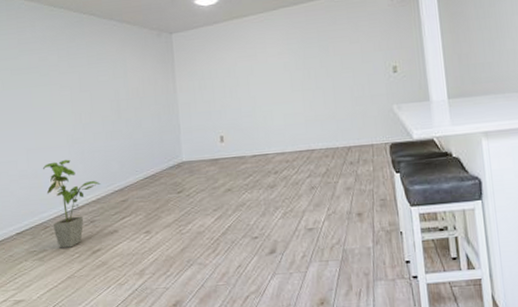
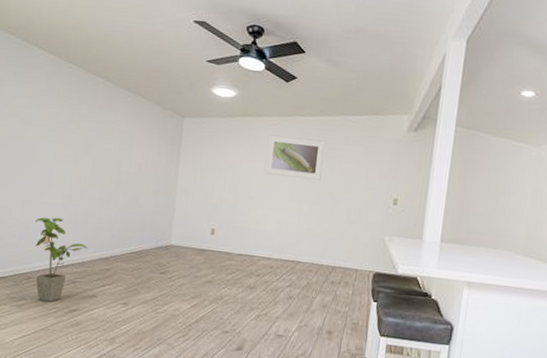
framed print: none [257,26,317,70] -> present [264,135,325,181]

